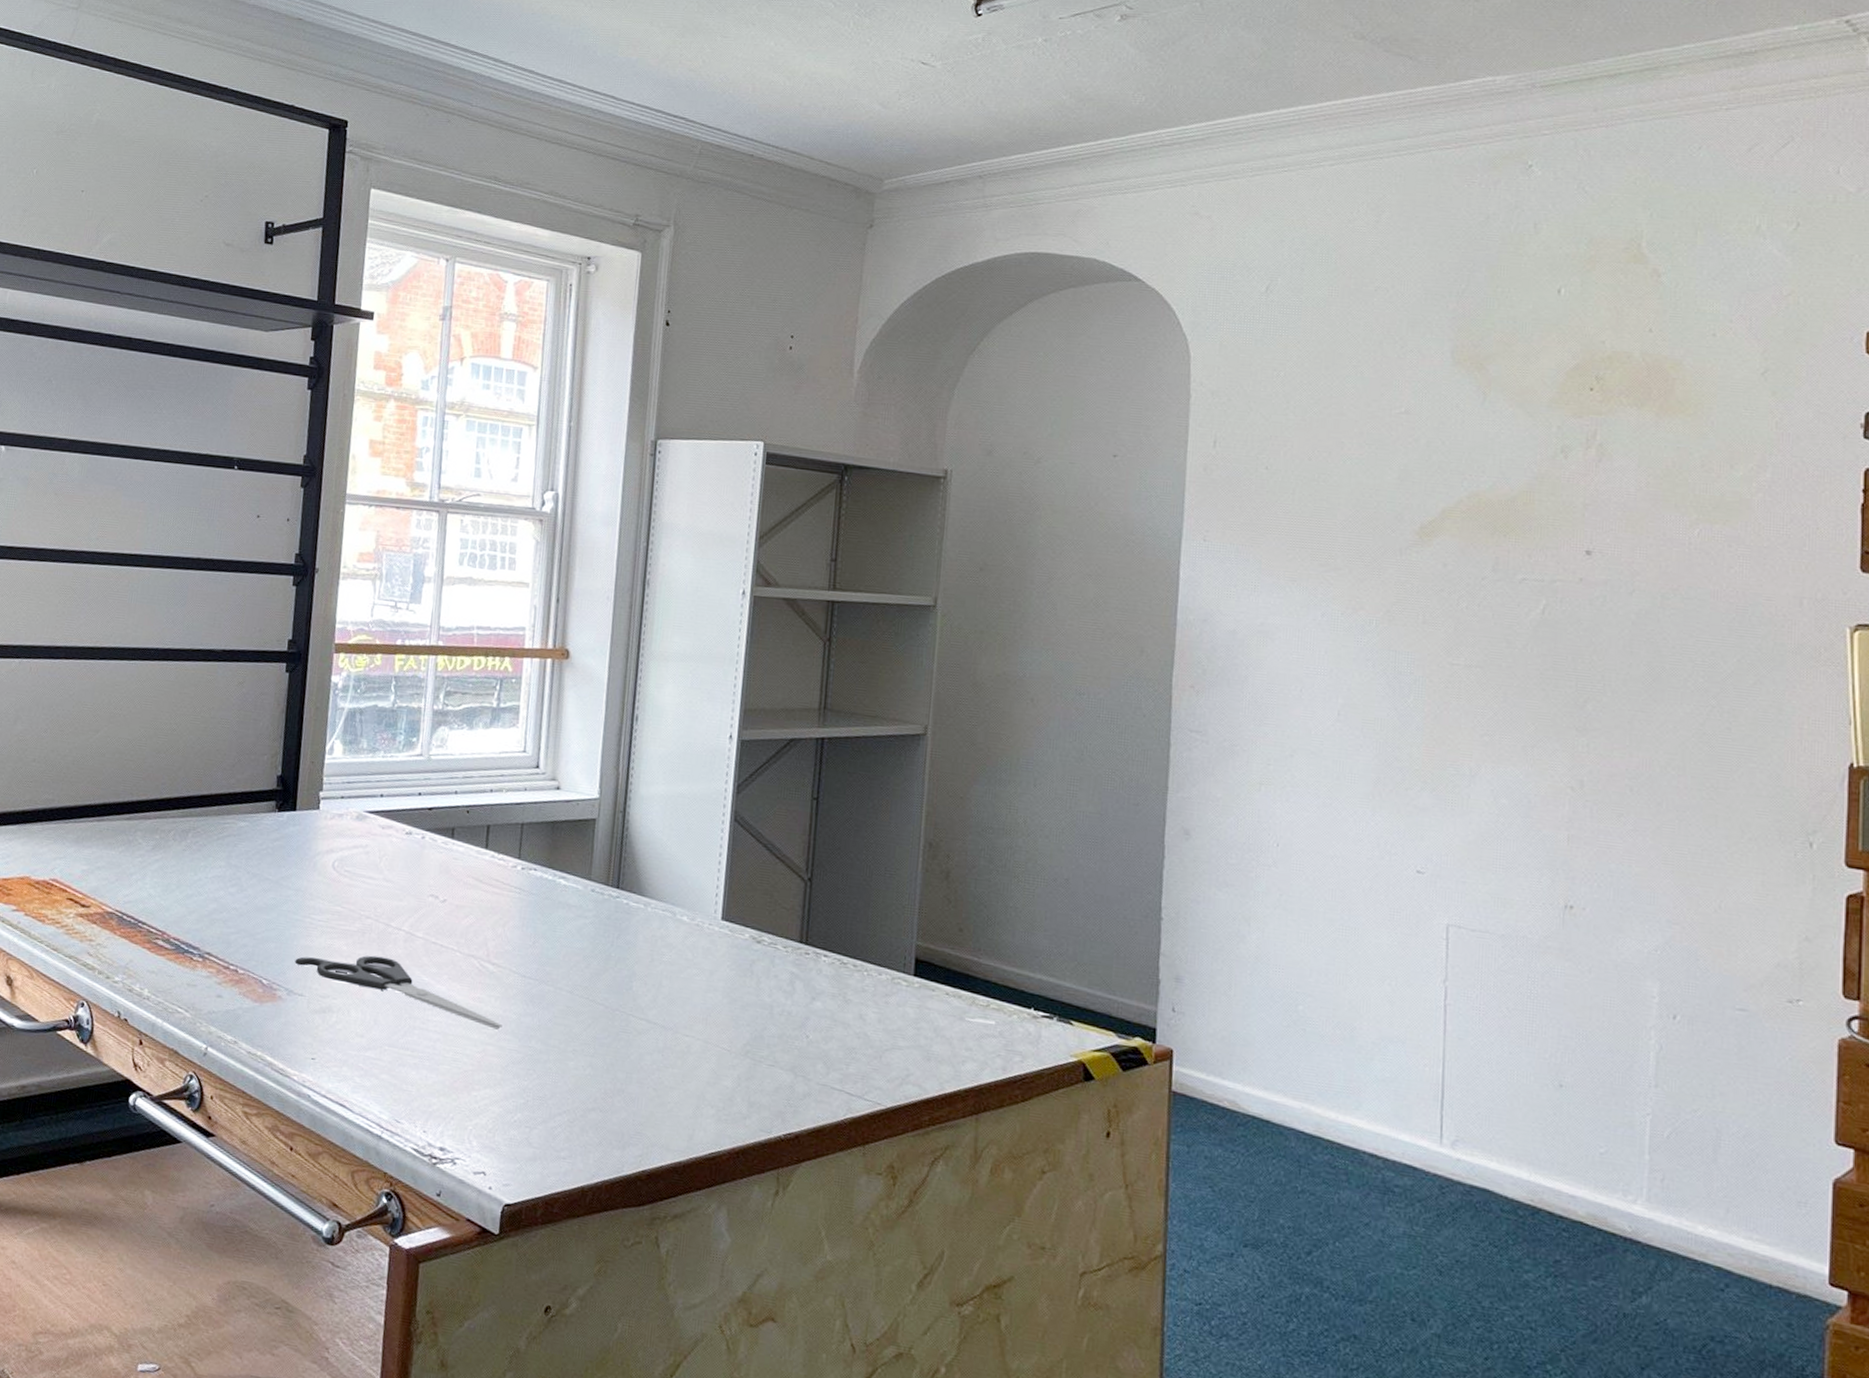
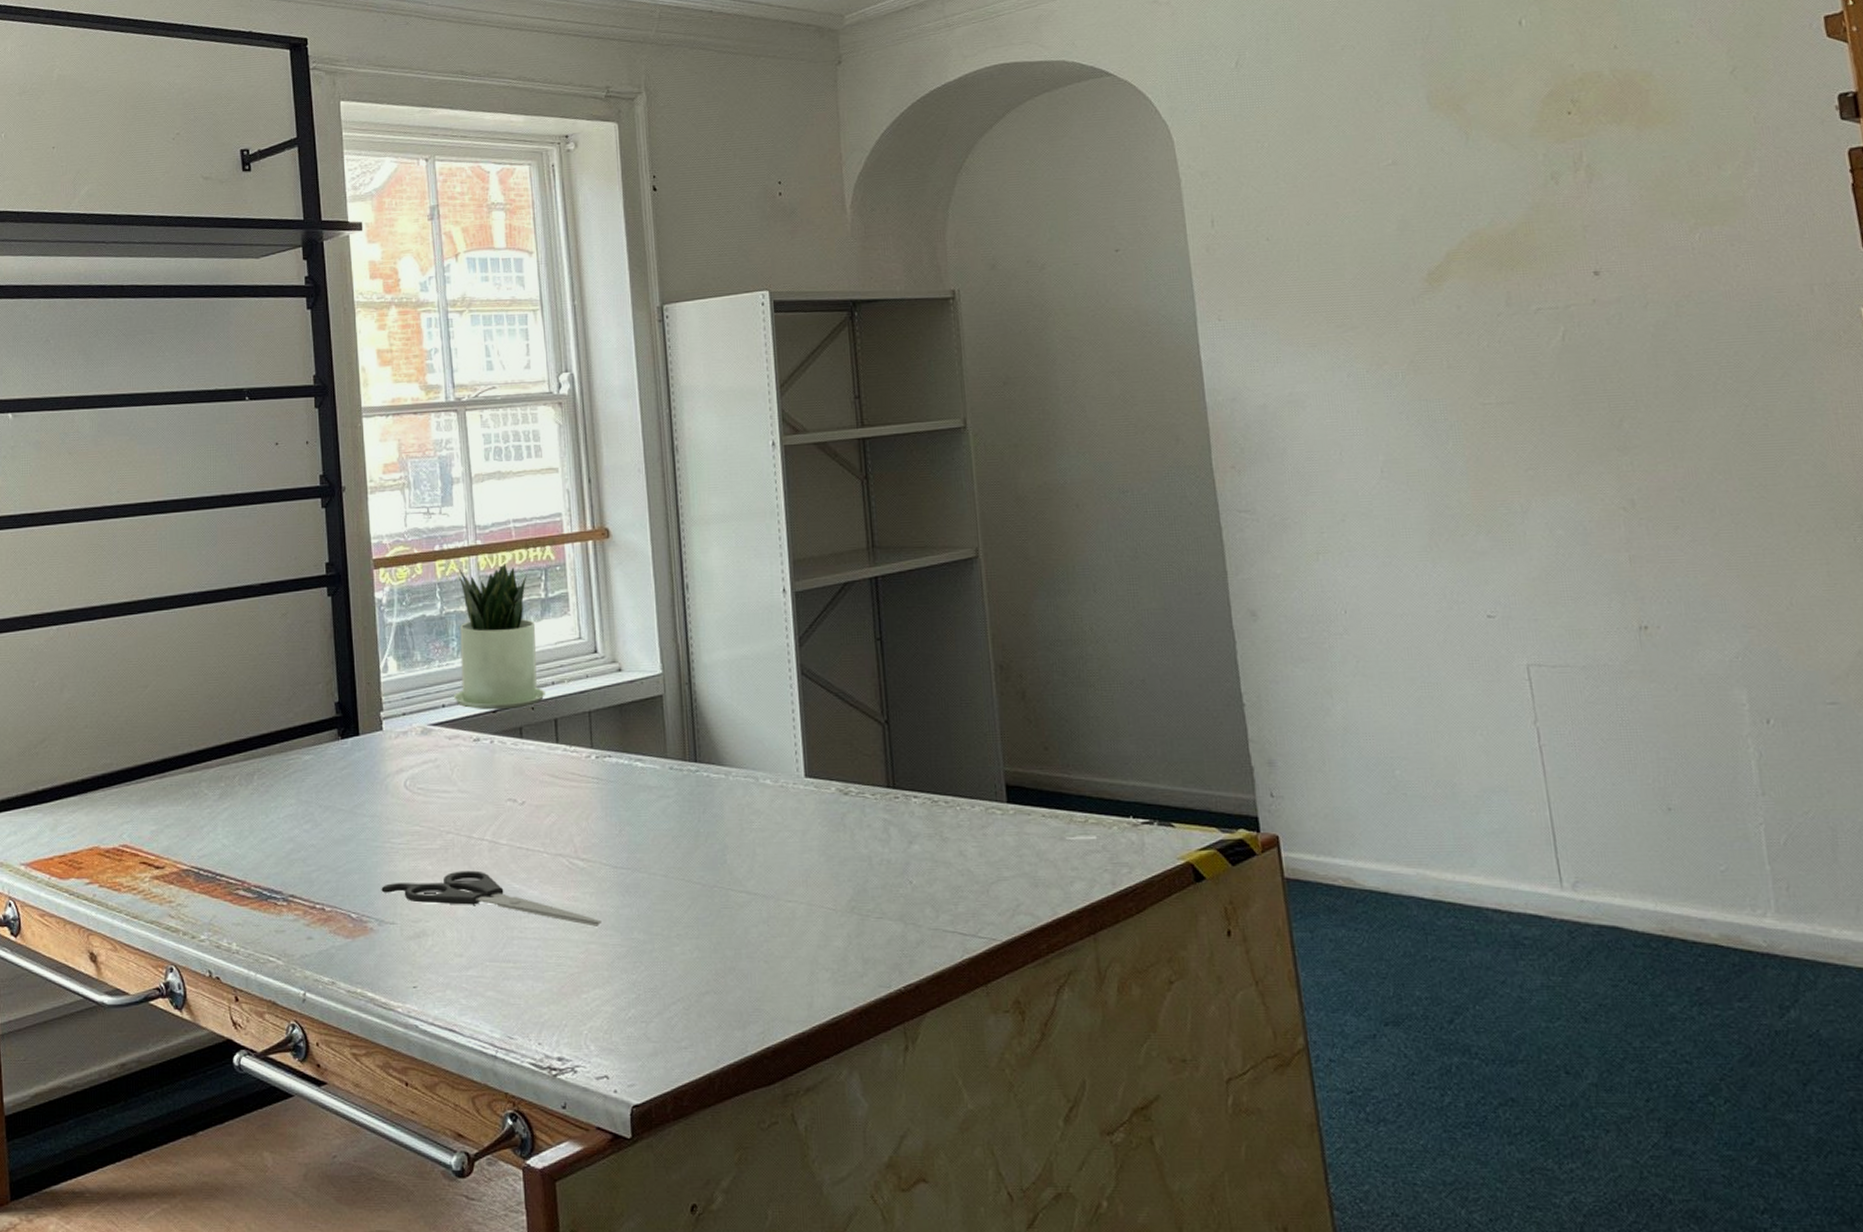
planter: none [393,665,484,810] -> present [454,564,545,710]

